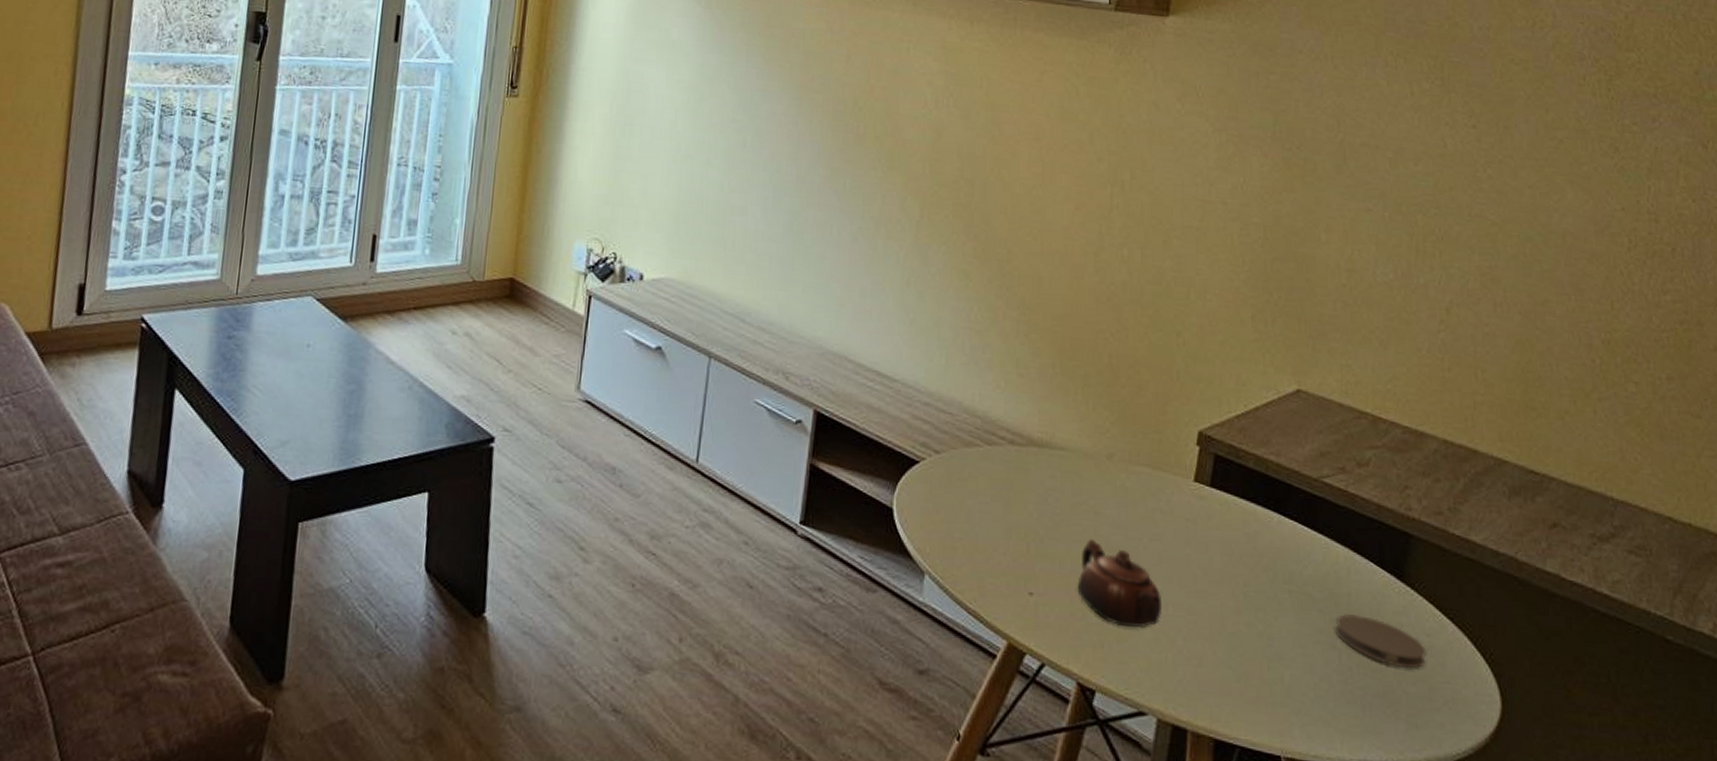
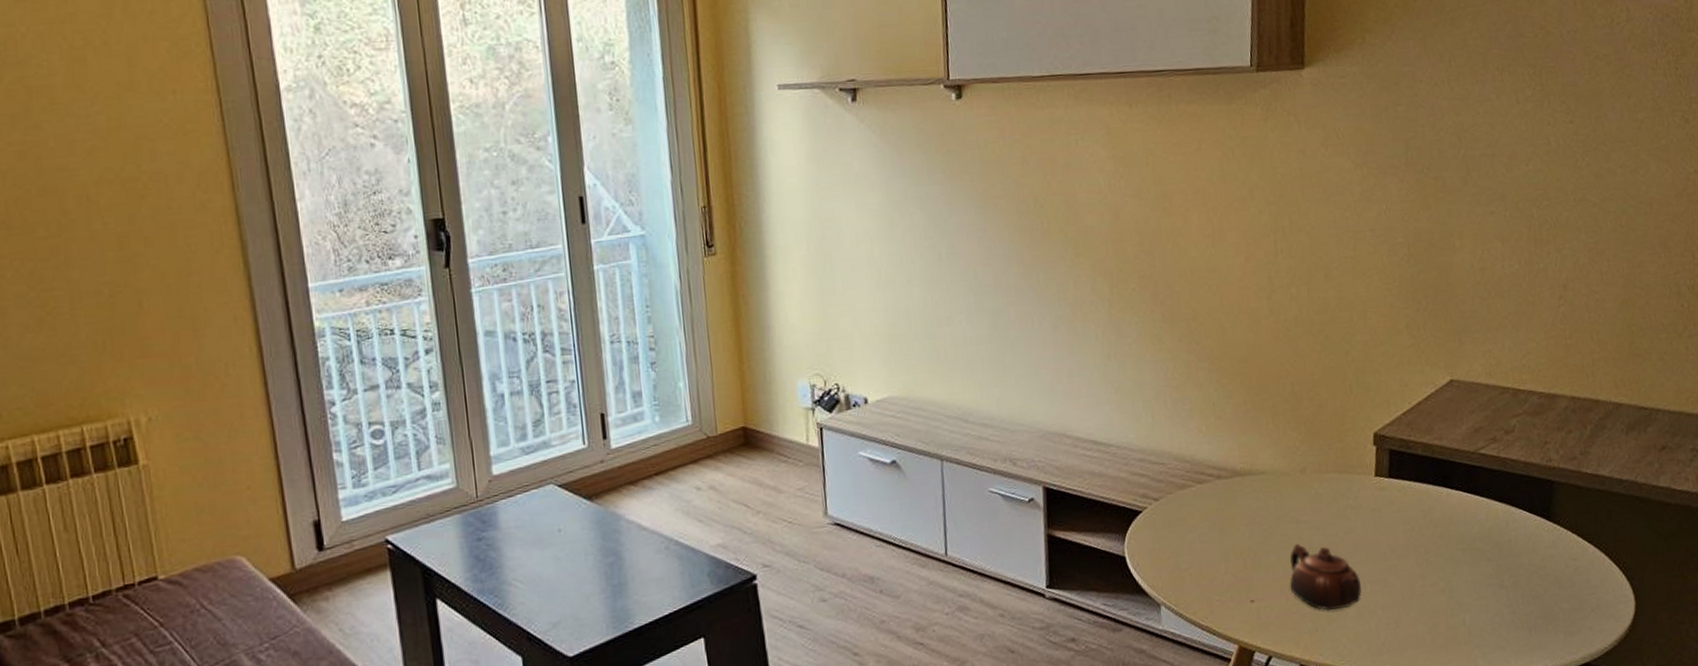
coaster: present [1335,613,1427,669] -> none [1501,555,1575,592]

